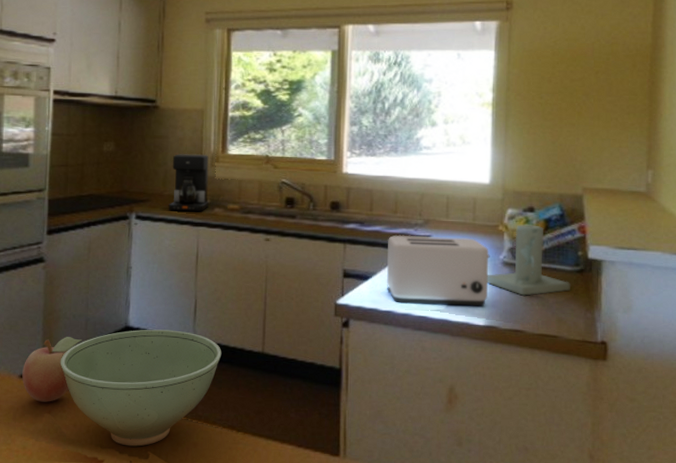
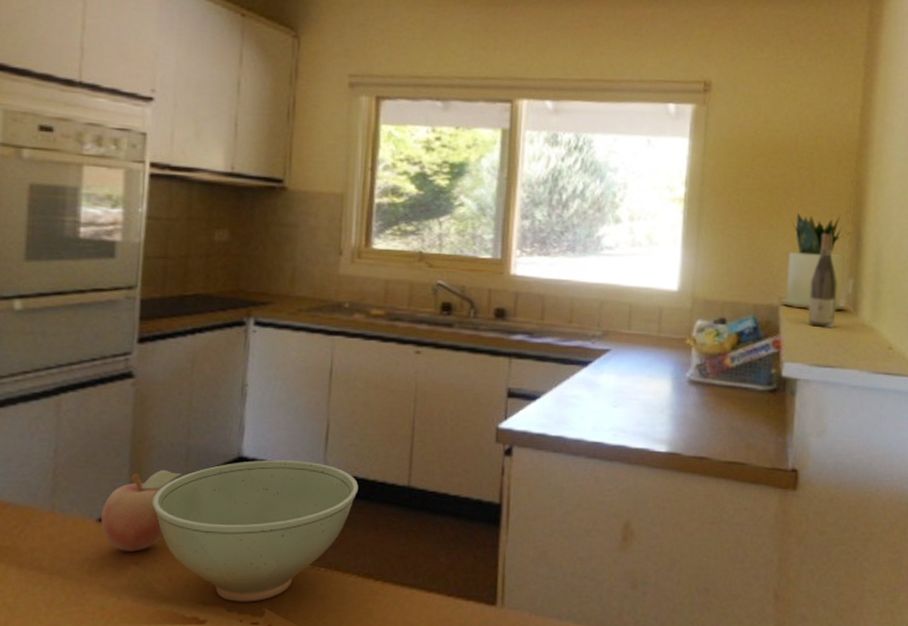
coffee maker: present [168,154,209,212] -> none [296,247,349,318]
toaster: present [387,235,490,306] -> none [557,348,676,430]
paper towel roll: present [487,224,572,296] -> none [670,338,763,419]
planter: none [584,112,647,199] -> present [780,213,847,312]
wine bottle: none [610,129,637,215] -> present [807,233,837,329]

